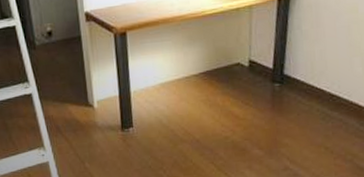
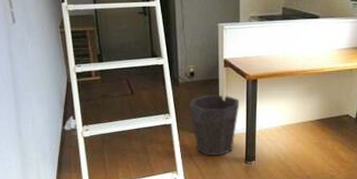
waste bin: none [50,54,108,126] -> present [190,95,239,155]

